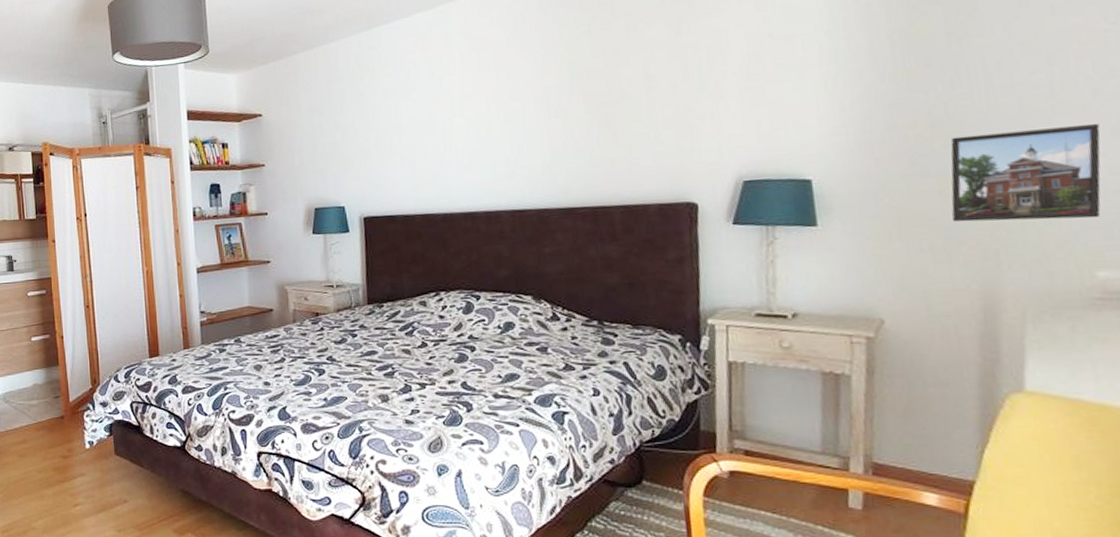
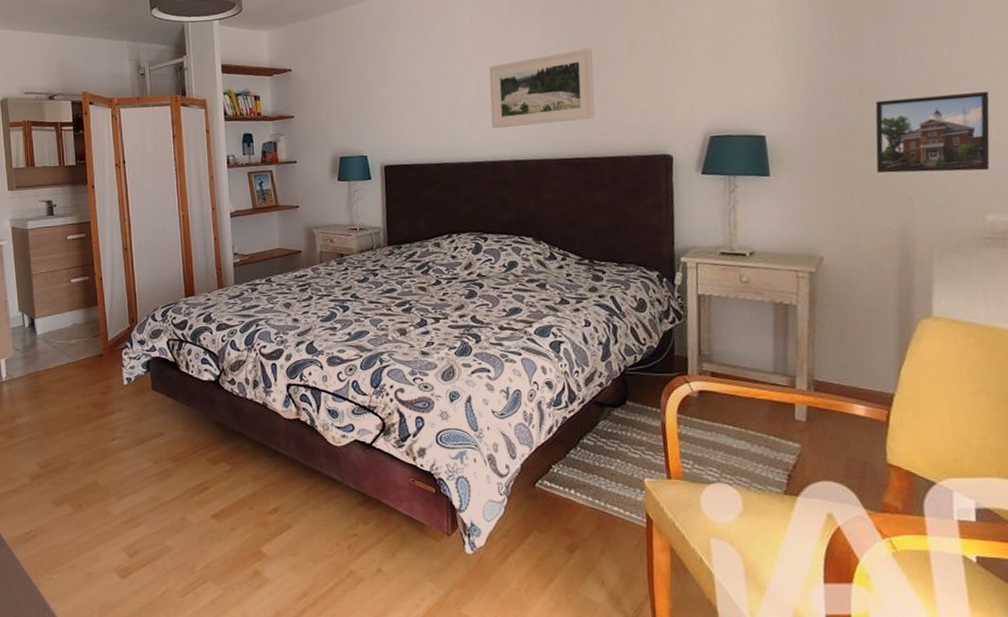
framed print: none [481,83,605,176] -> present [489,47,595,129]

